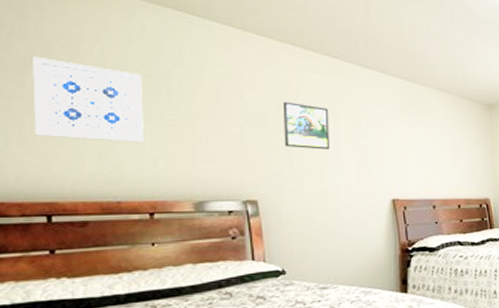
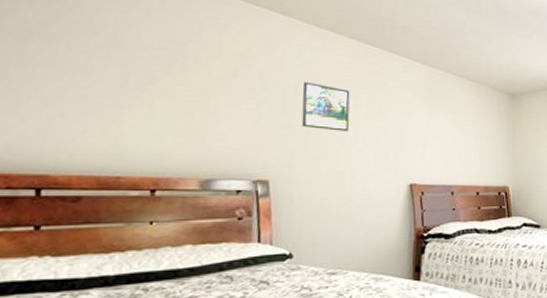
wall art: present [32,56,144,142] -> none [32,23,157,116]

